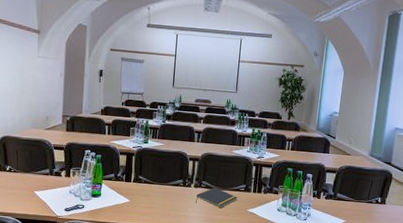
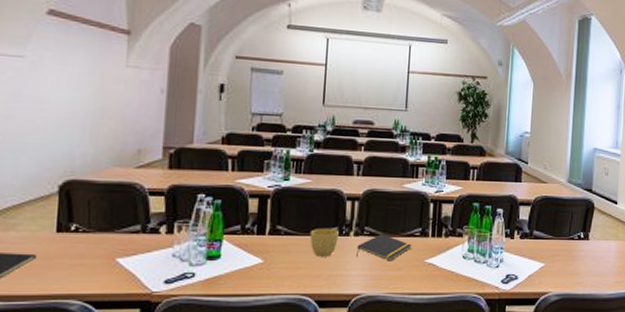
cup: none [162,179,183,201] -> present [309,227,339,257]

